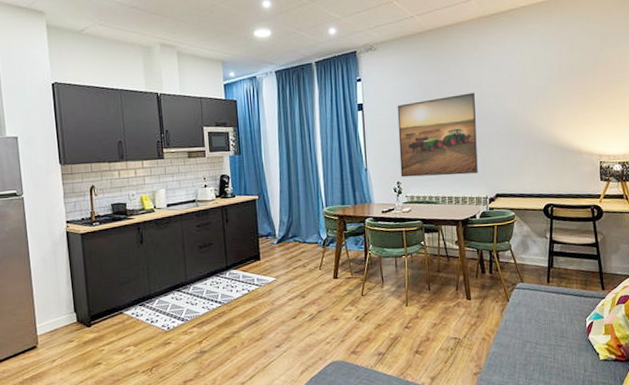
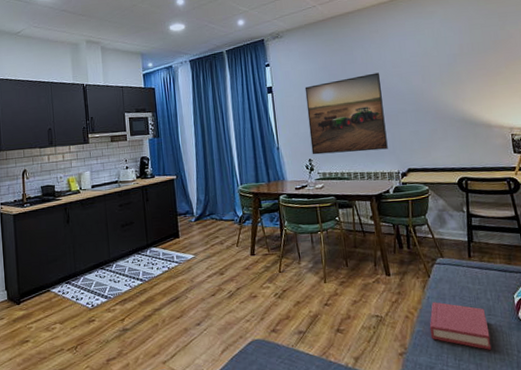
hardback book: none [504,325,561,370] -> present [429,302,492,350]

